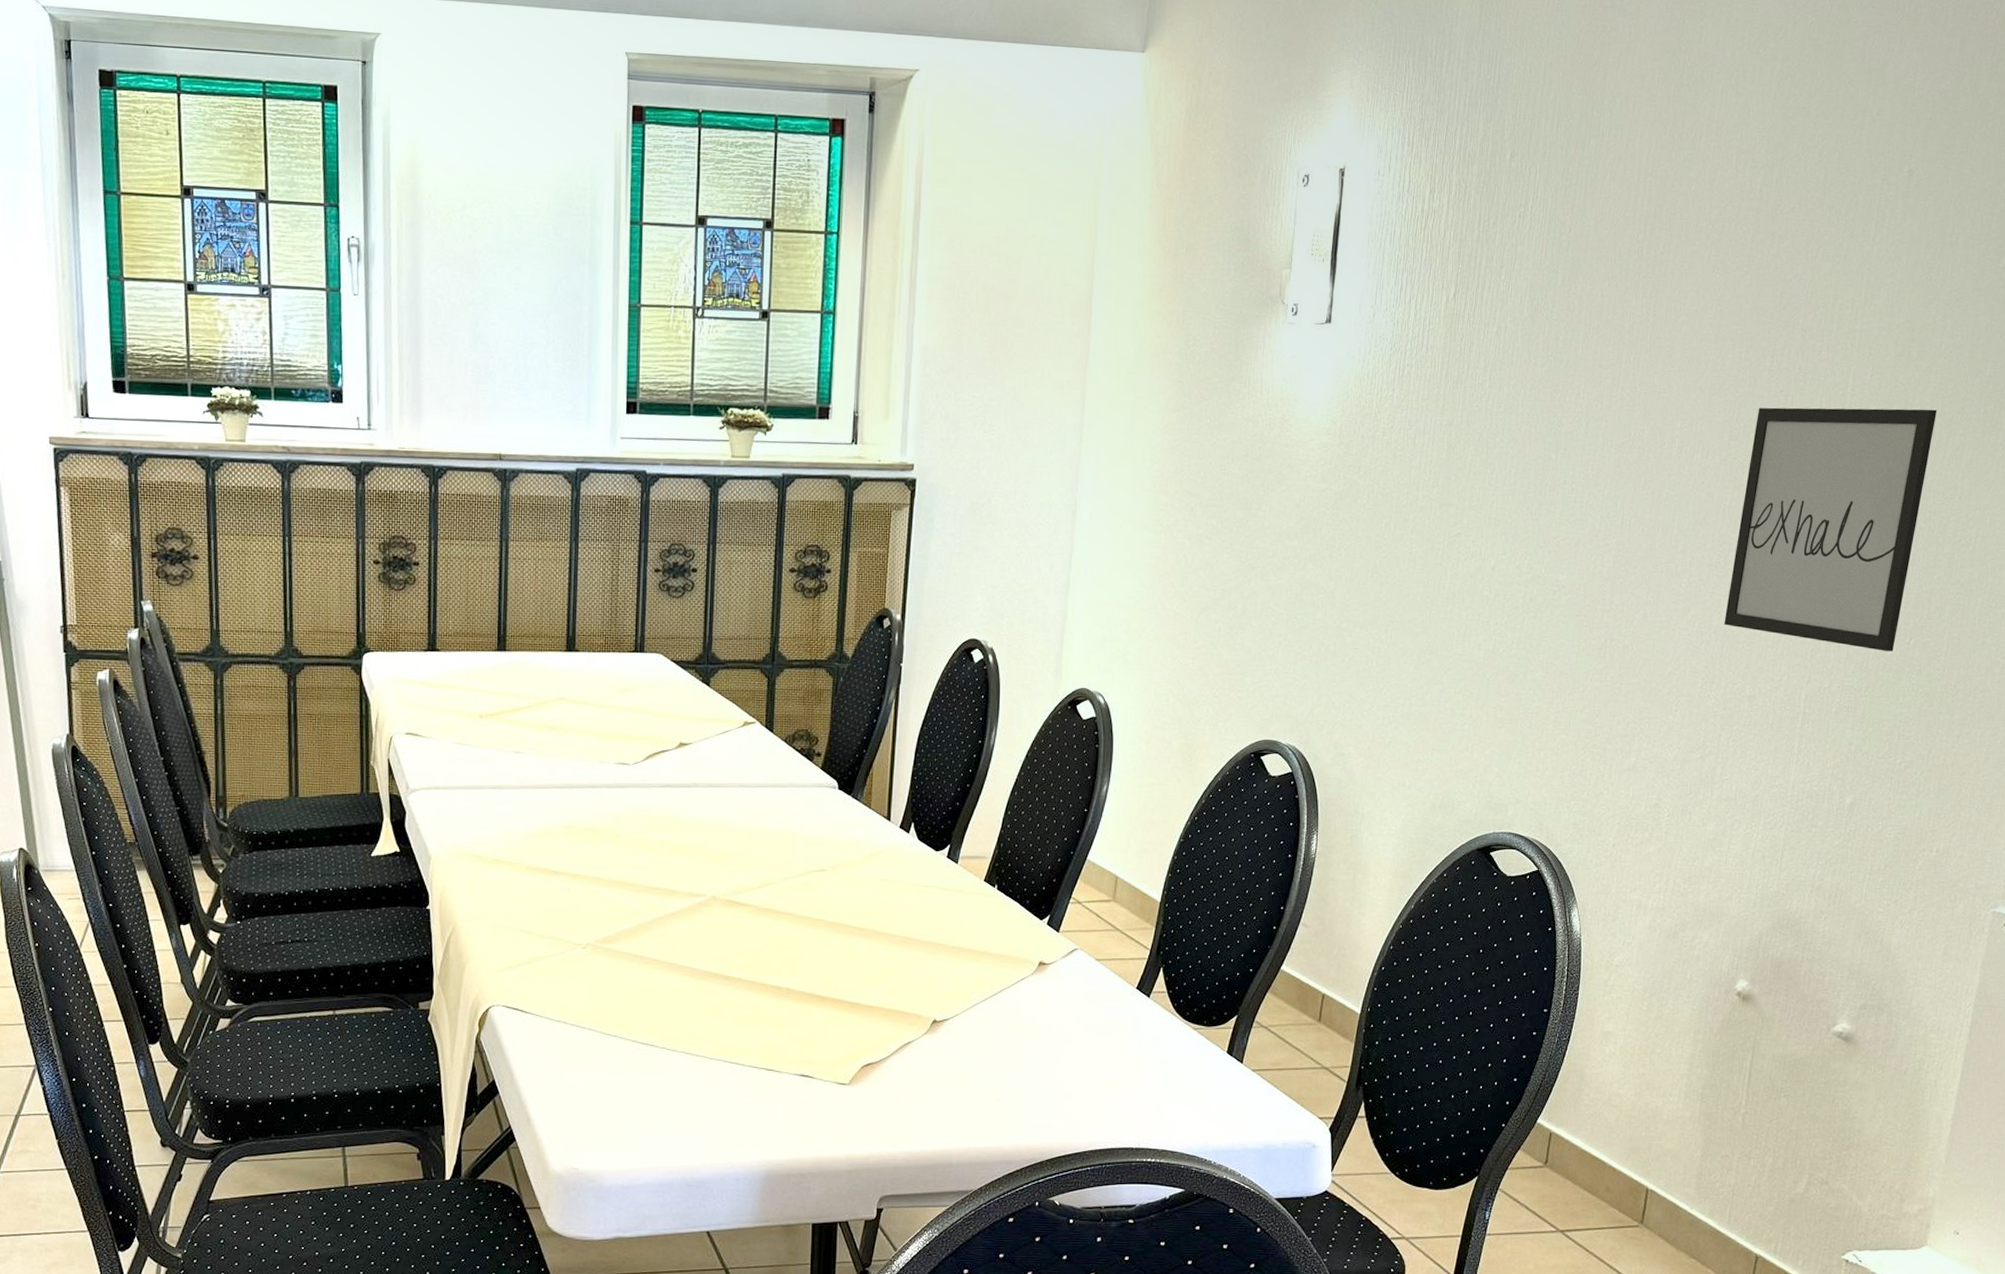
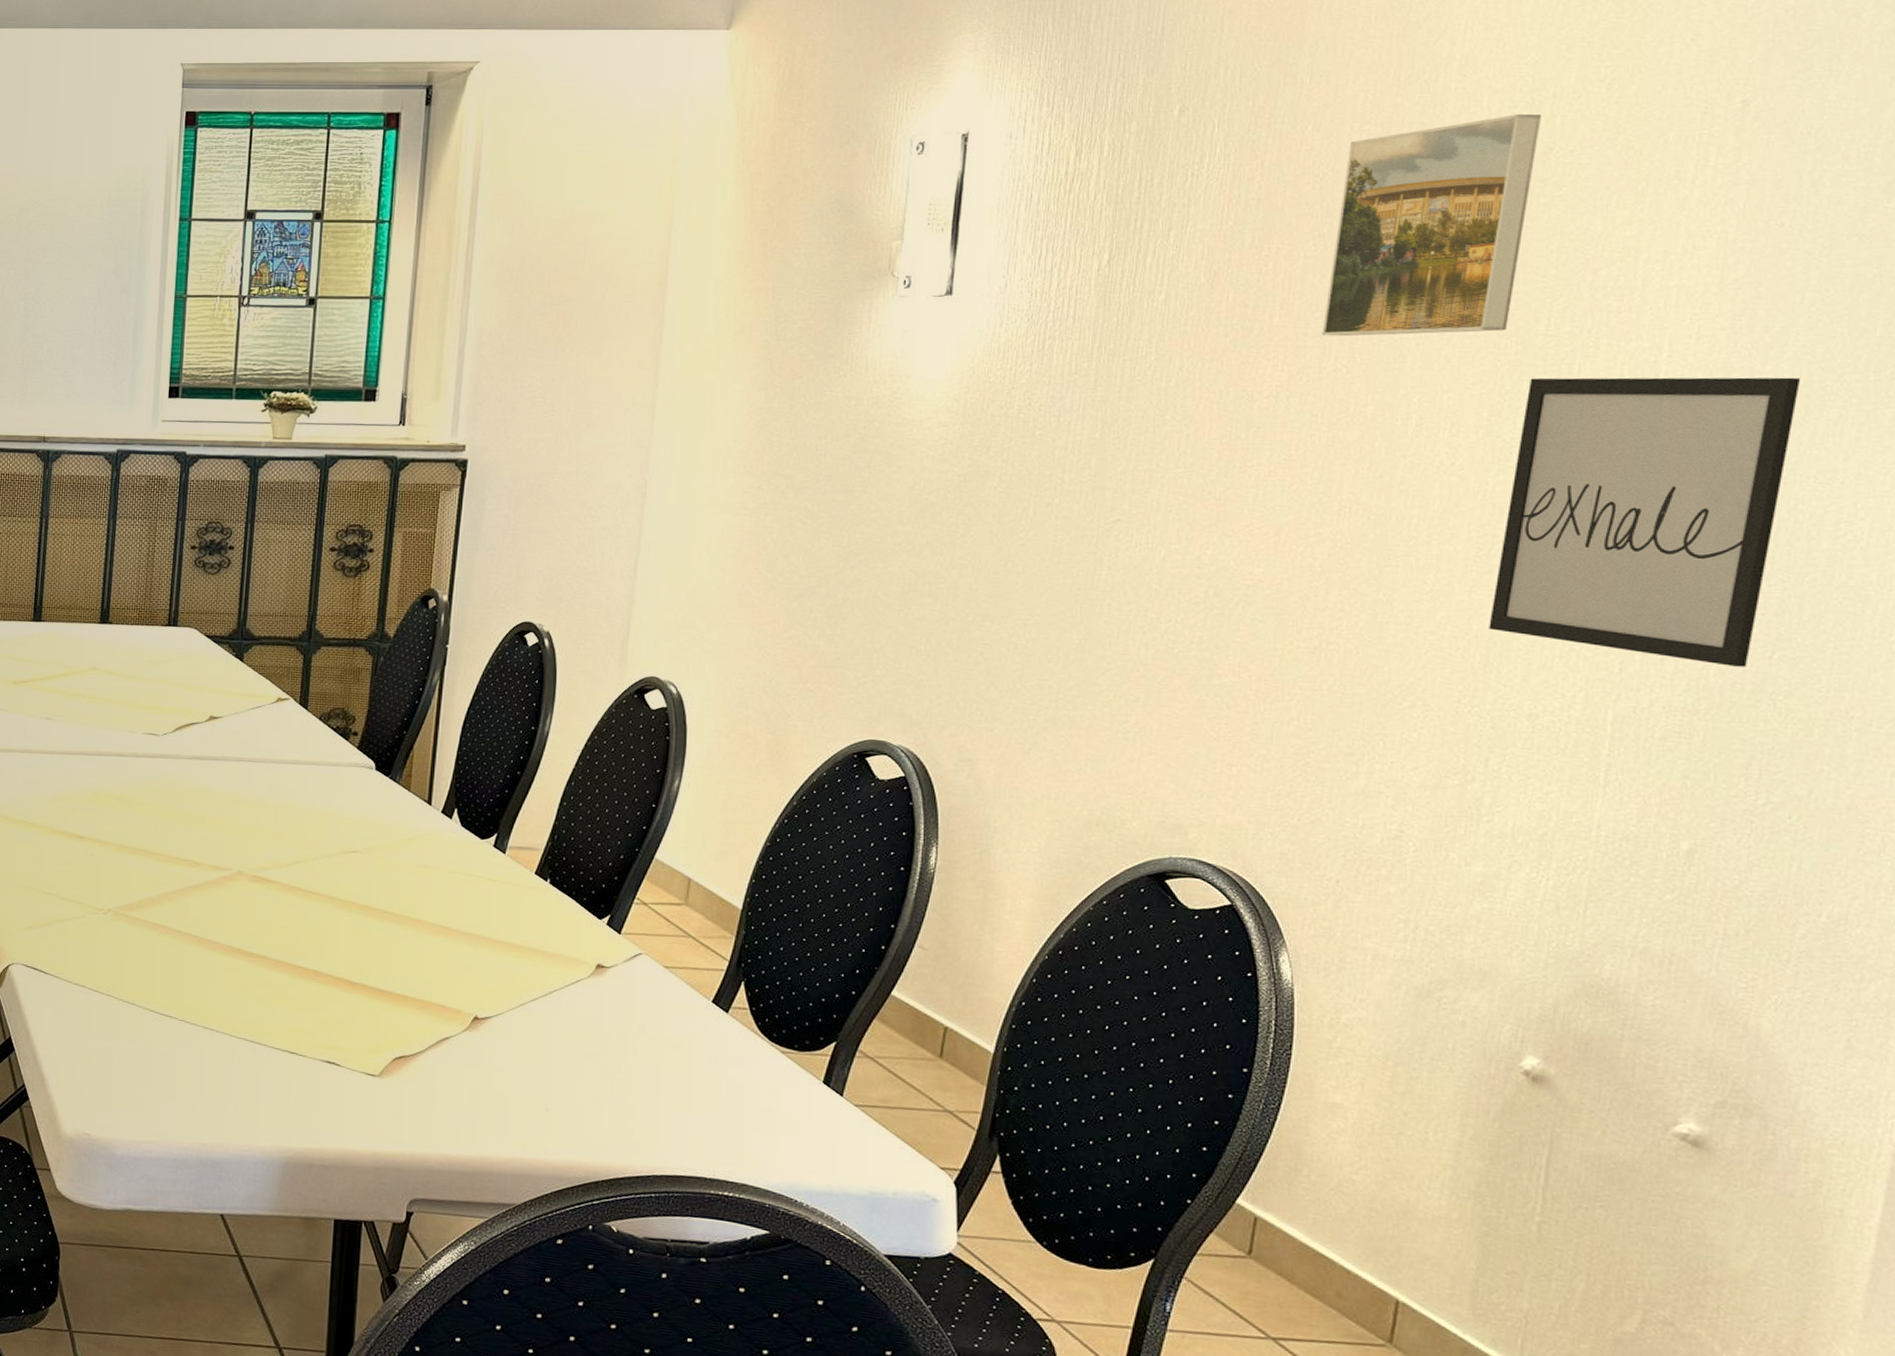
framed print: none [1613,173,1774,369] -> present [1322,113,1542,337]

